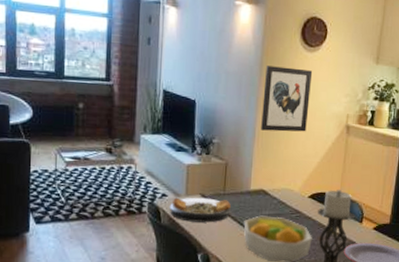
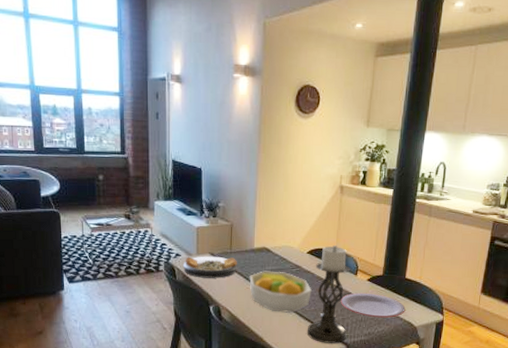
wall art: present [261,66,313,132] -> none [262,133,308,194]

